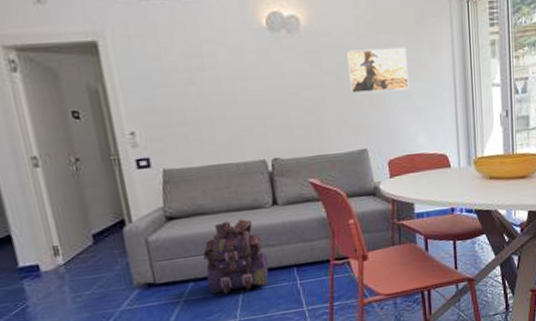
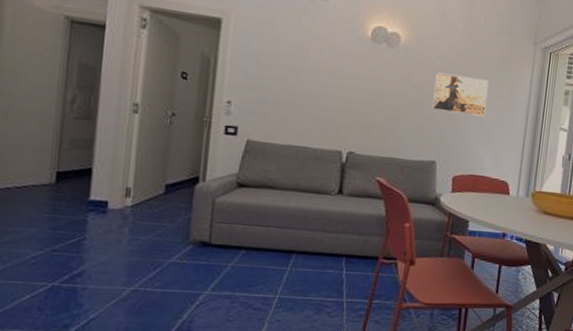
backpack: present [203,219,269,294] -> none [258,199,321,270]

